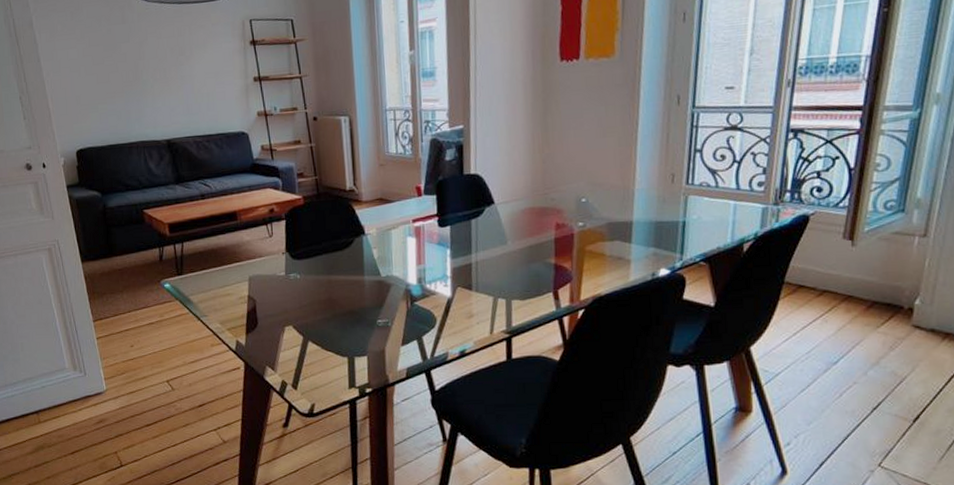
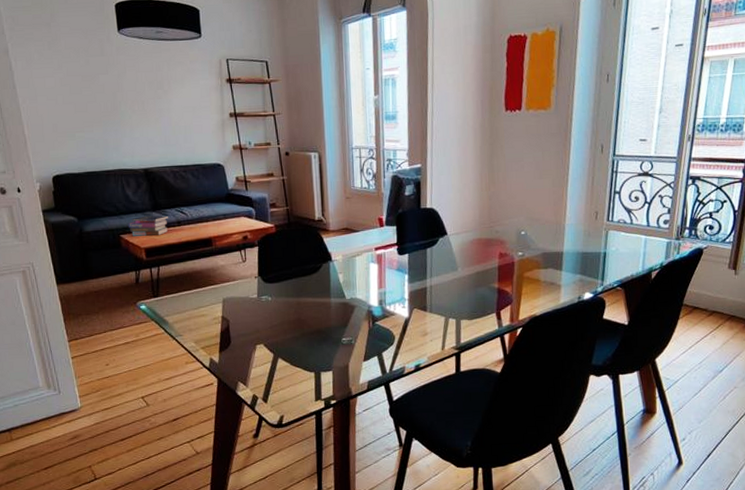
books: none [151,188,192,211] -> present [127,215,169,237]

